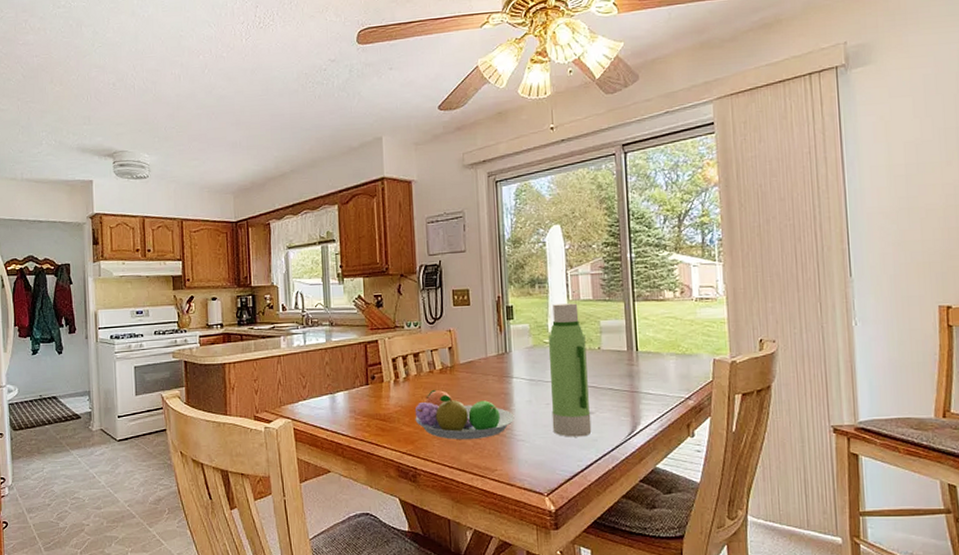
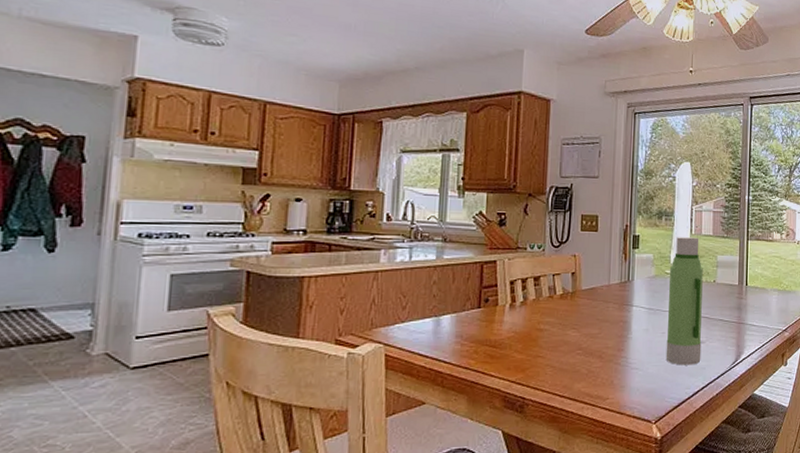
fruit bowl: present [414,389,515,440] -> none [528,315,631,368]

